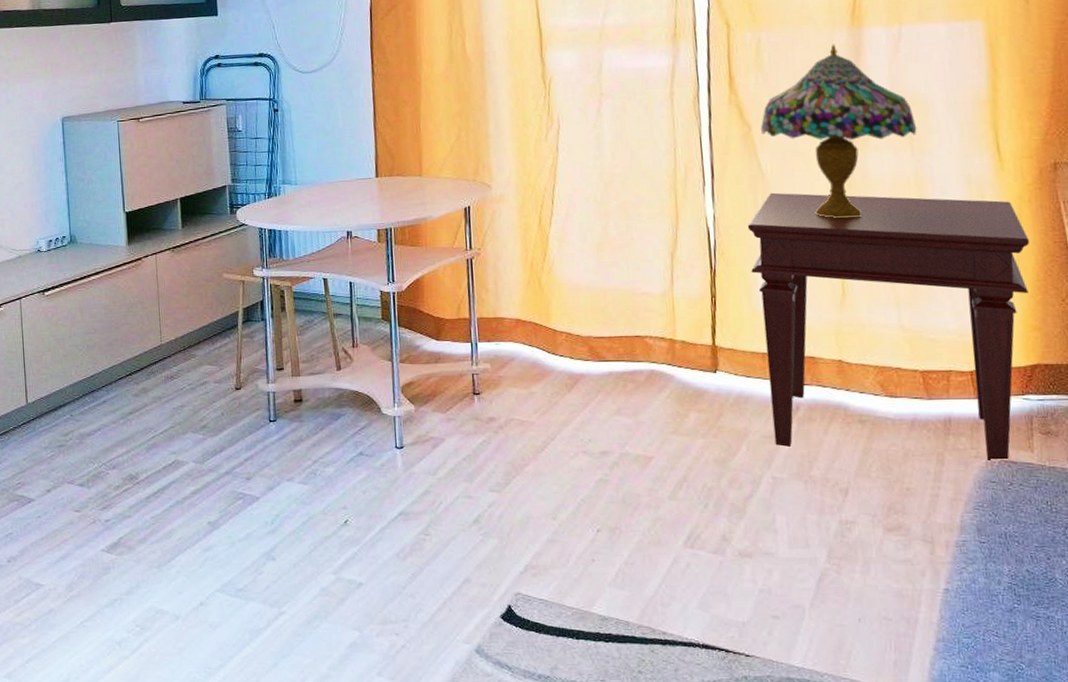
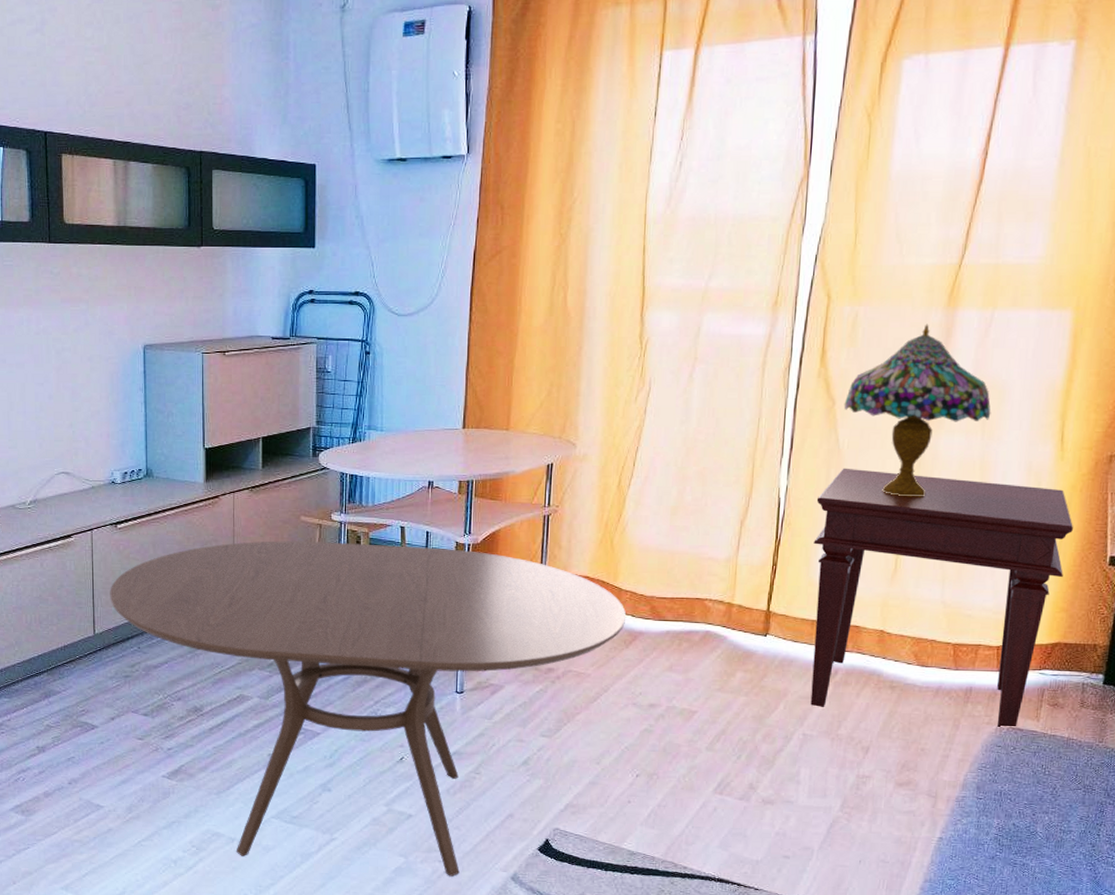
dining table: none [40,297,564,651] -> present [110,541,626,877]

